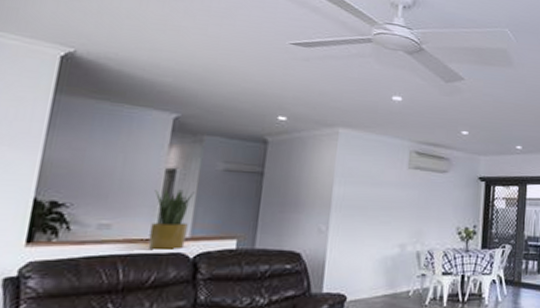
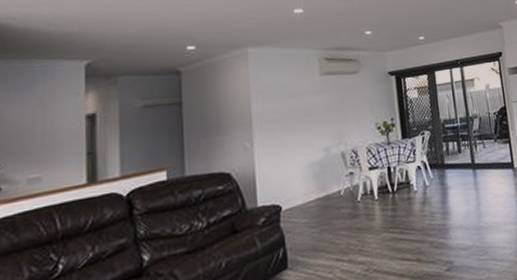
planter: present [148,188,194,251] -> none [78,130,117,196]

